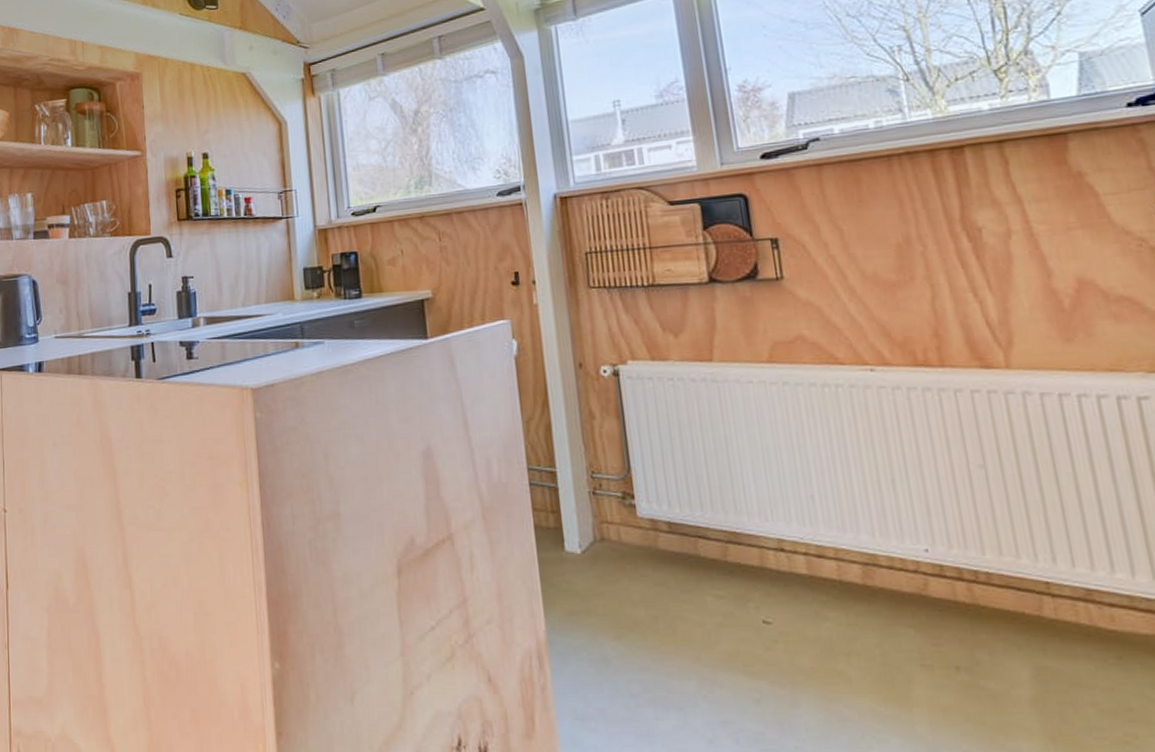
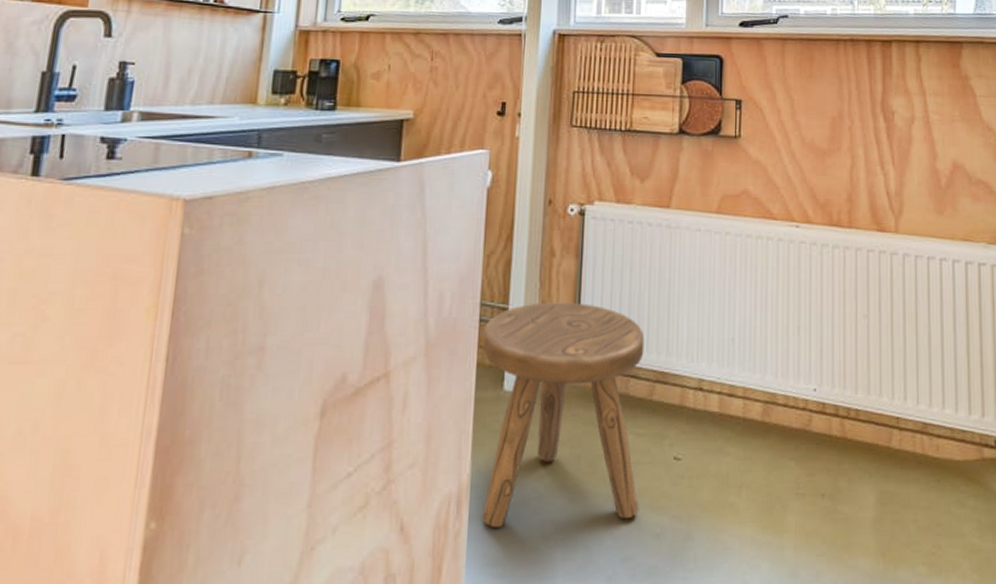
stool: none [535,463,732,685] -> present [482,302,645,529]

